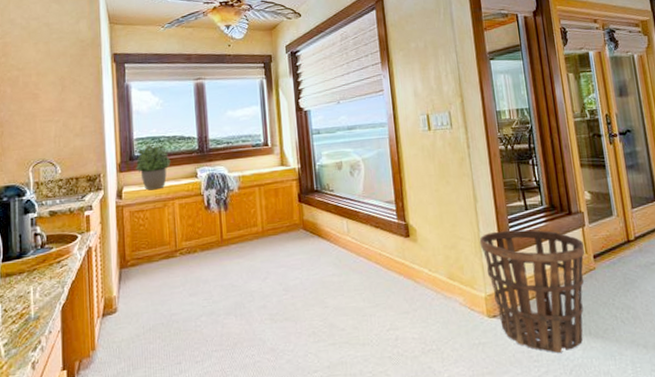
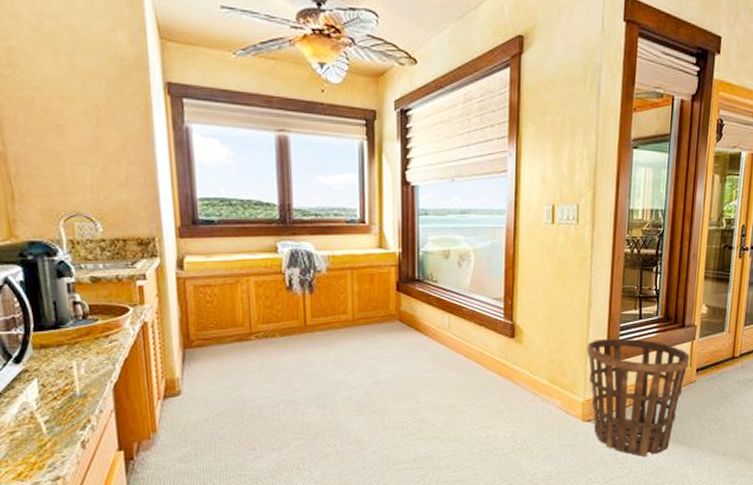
potted plant: present [135,144,171,190] -> none [199,207,245,263]

